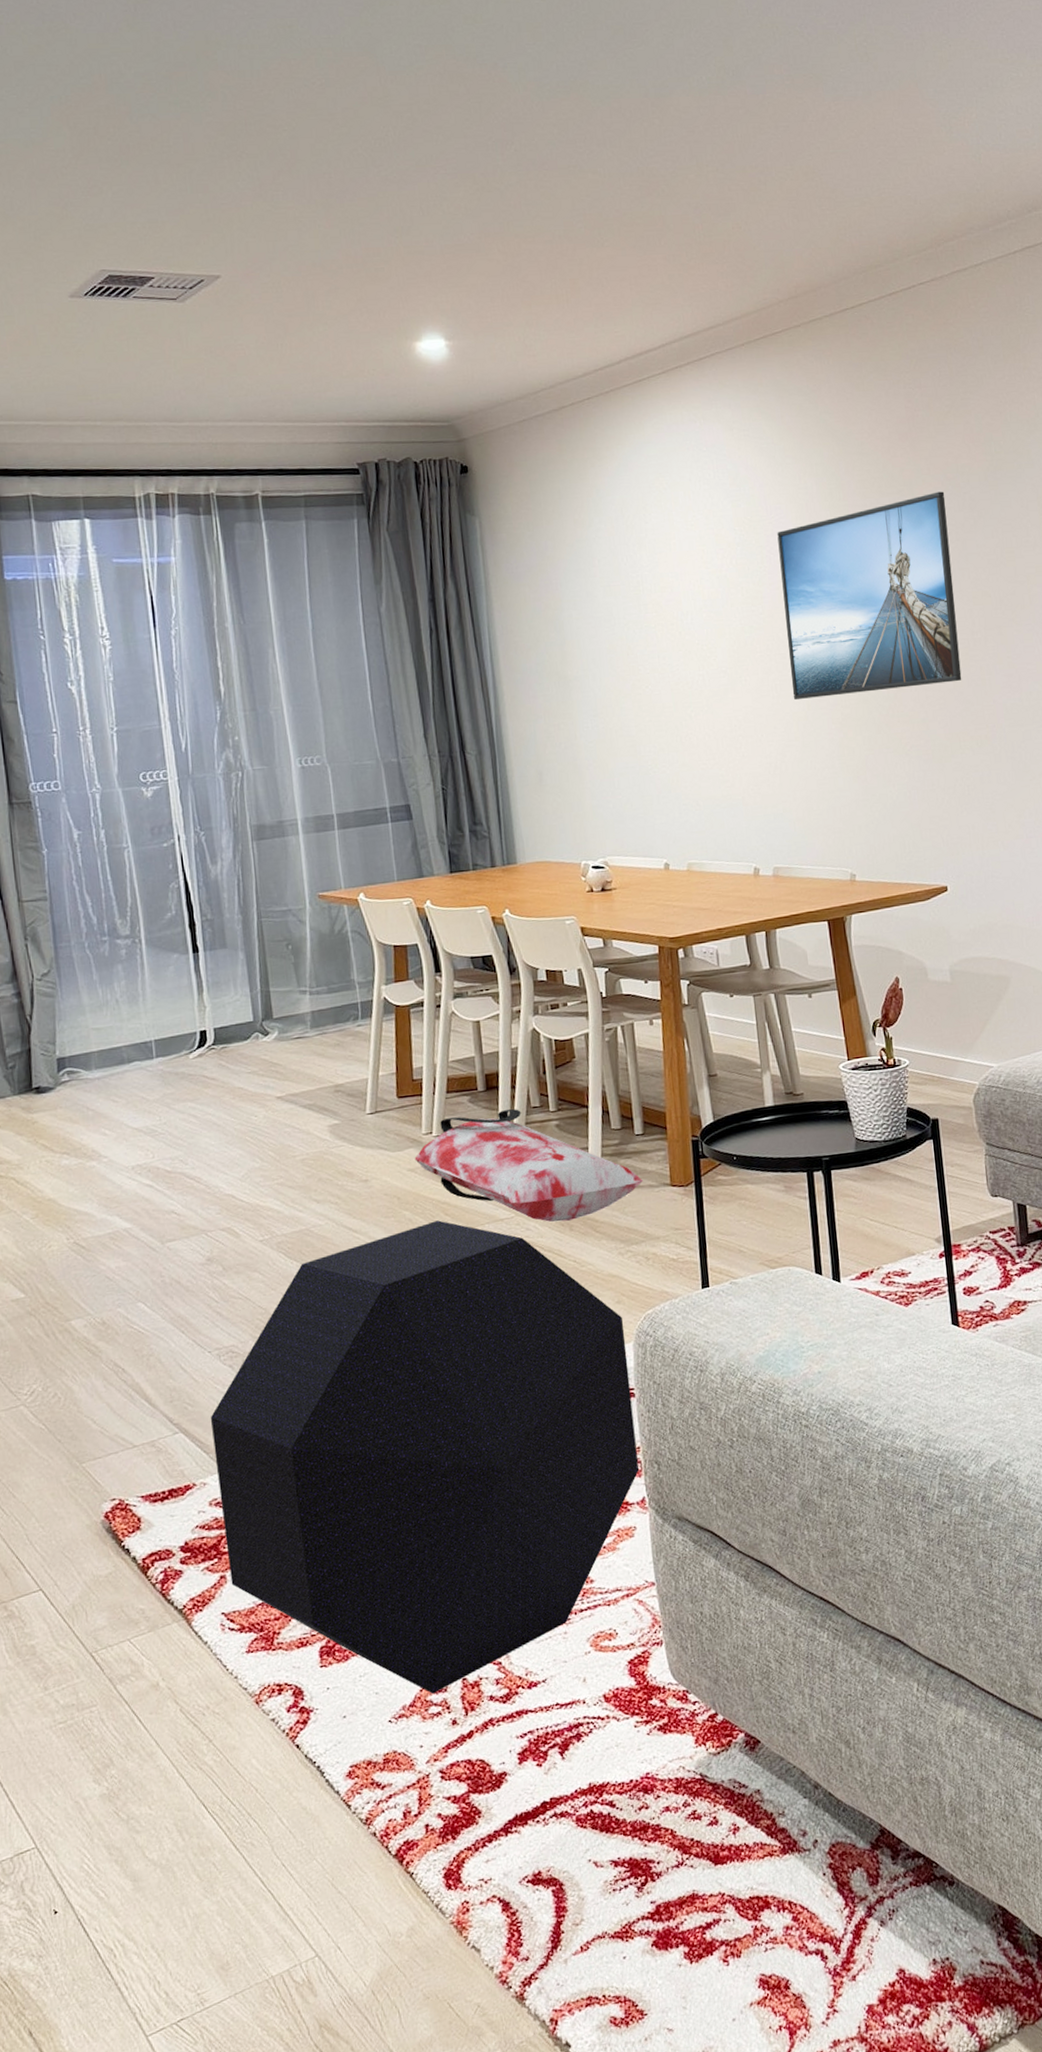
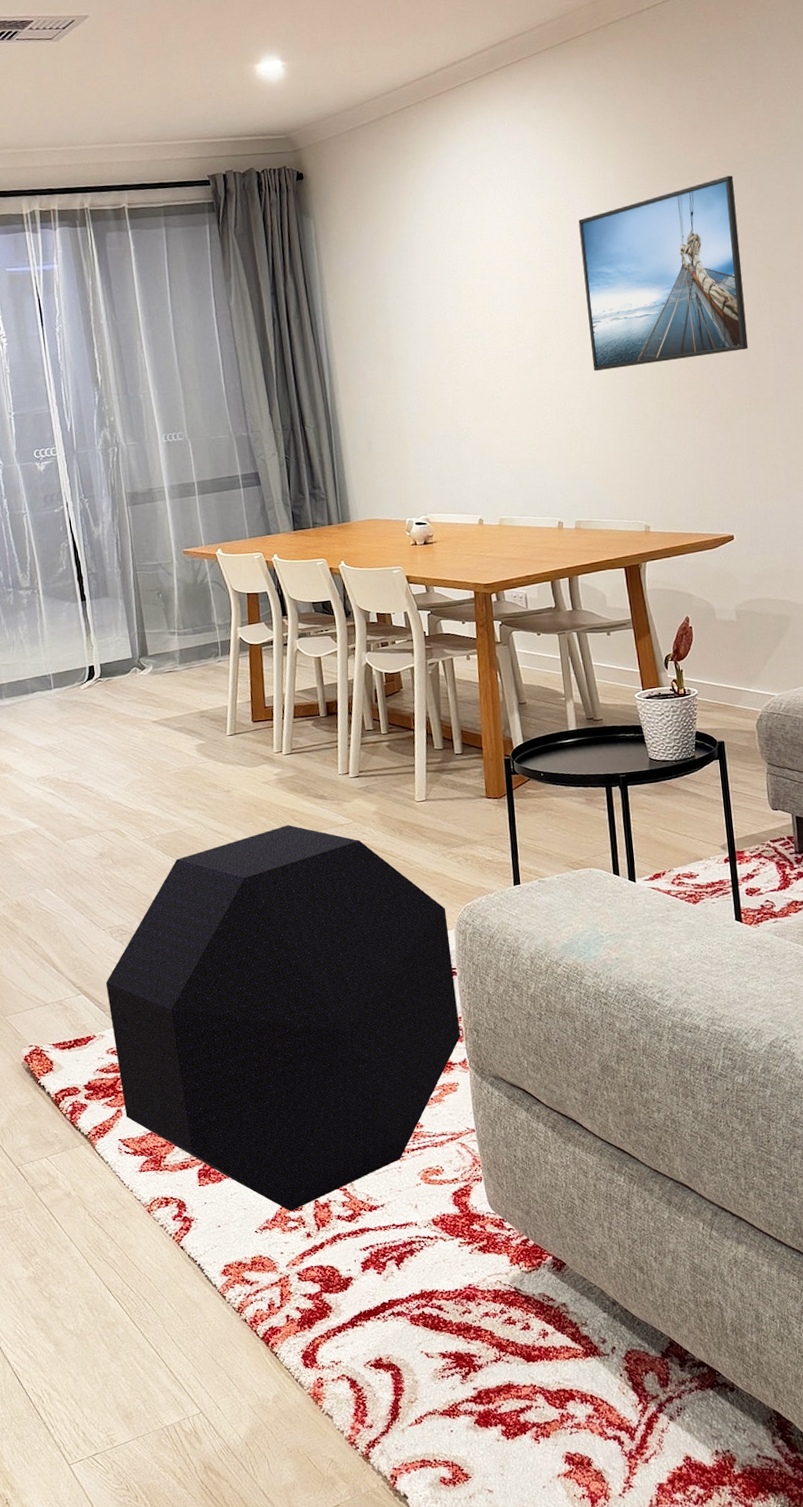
bag: present [414,1109,643,1222] -> none [268,731,462,828]

